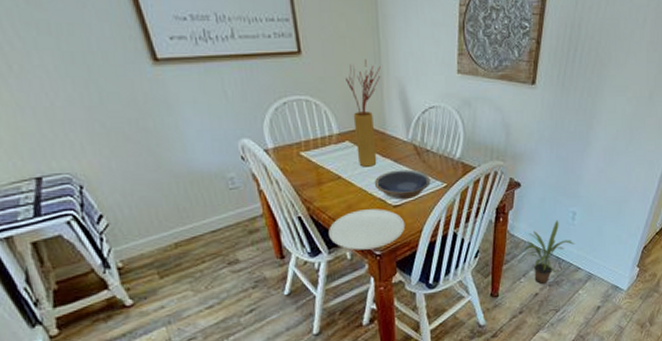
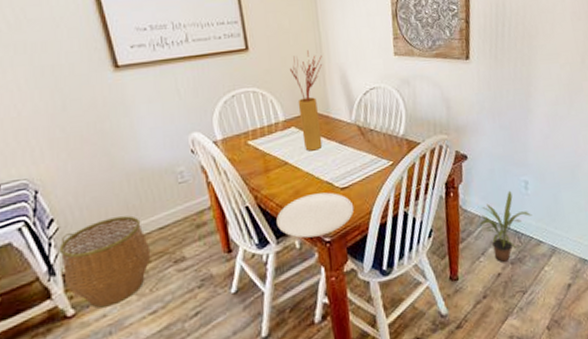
basket: none [111,217,205,300] -> present [59,215,151,308]
bowl: present [374,169,431,201] -> none [320,150,377,182]

